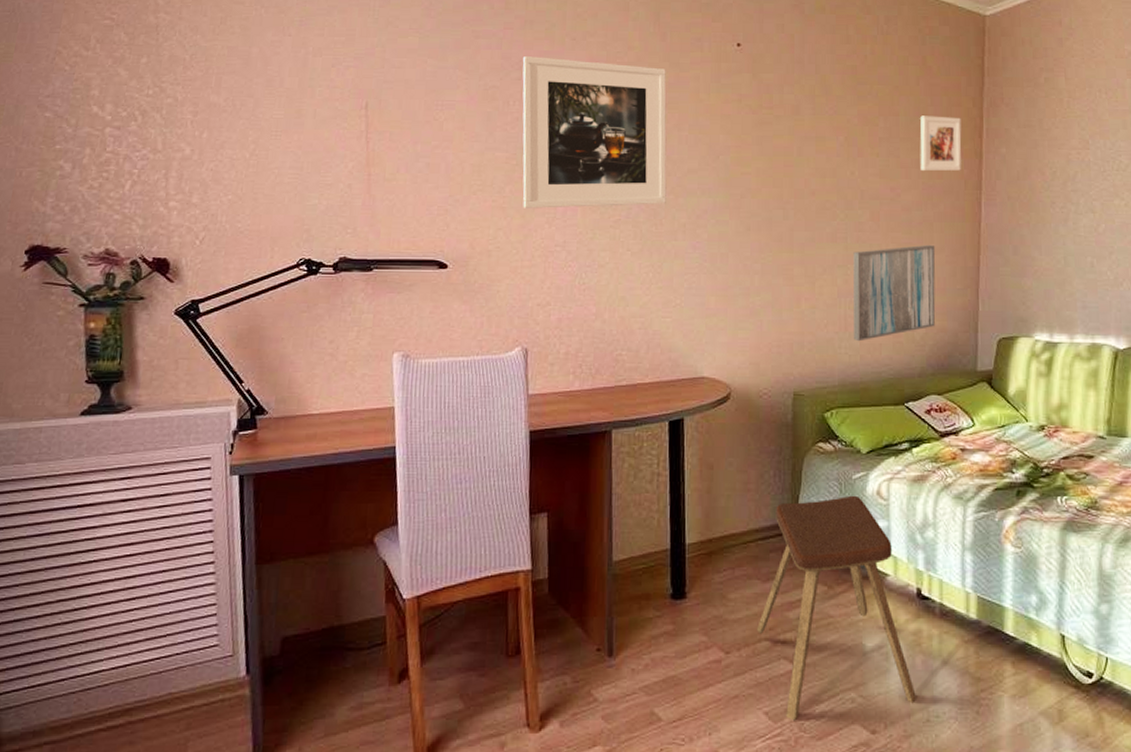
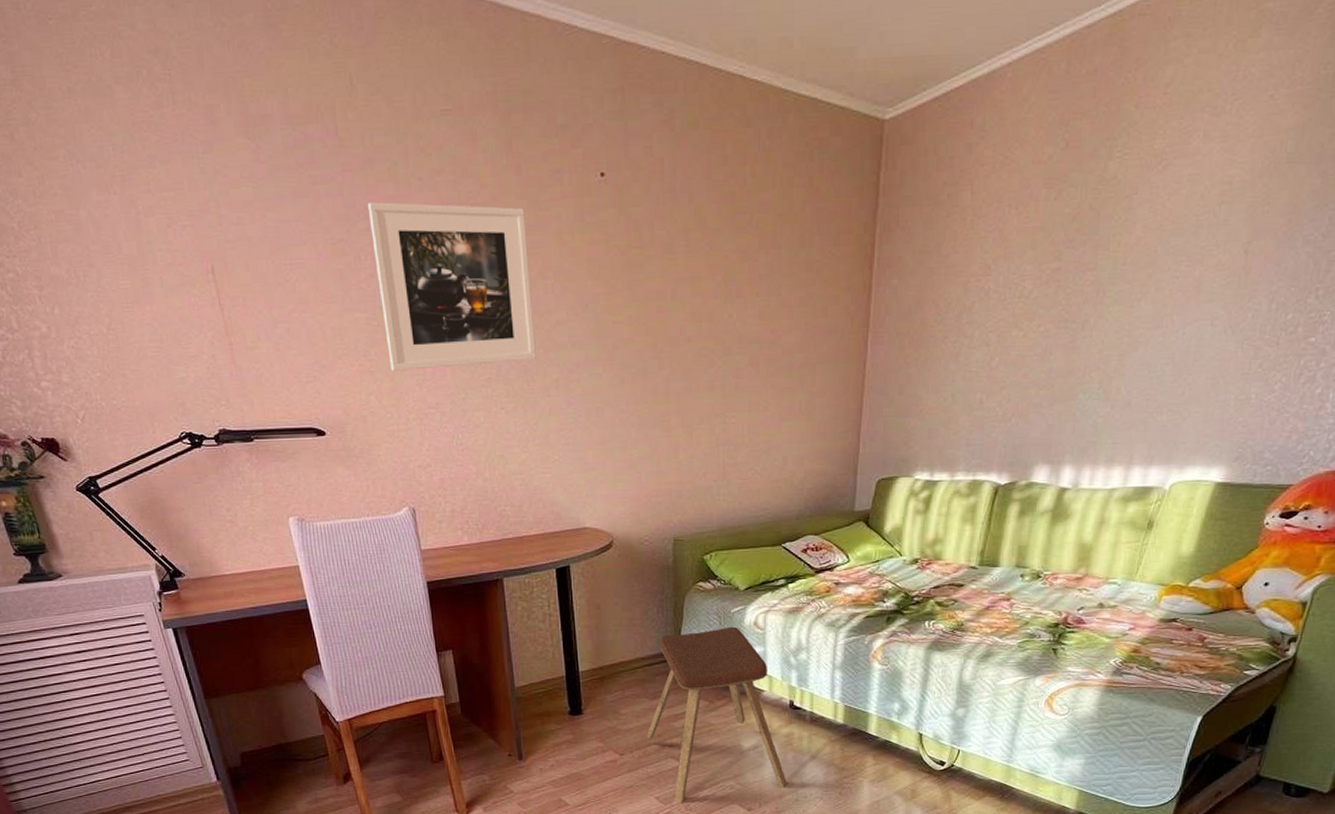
wall art: present [853,245,936,342] -> none [731,389,817,488]
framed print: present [920,115,962,171] -> none [803,246,850,309]

